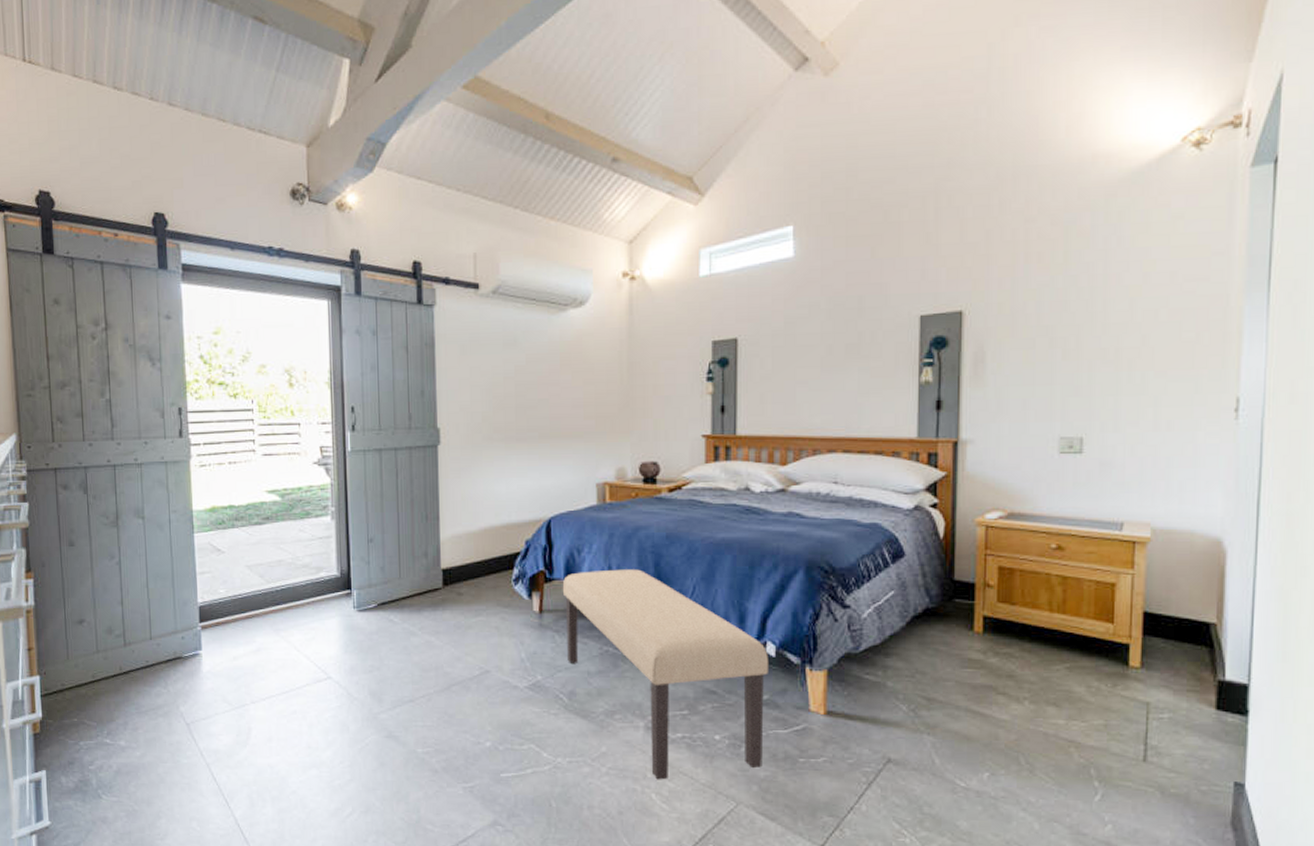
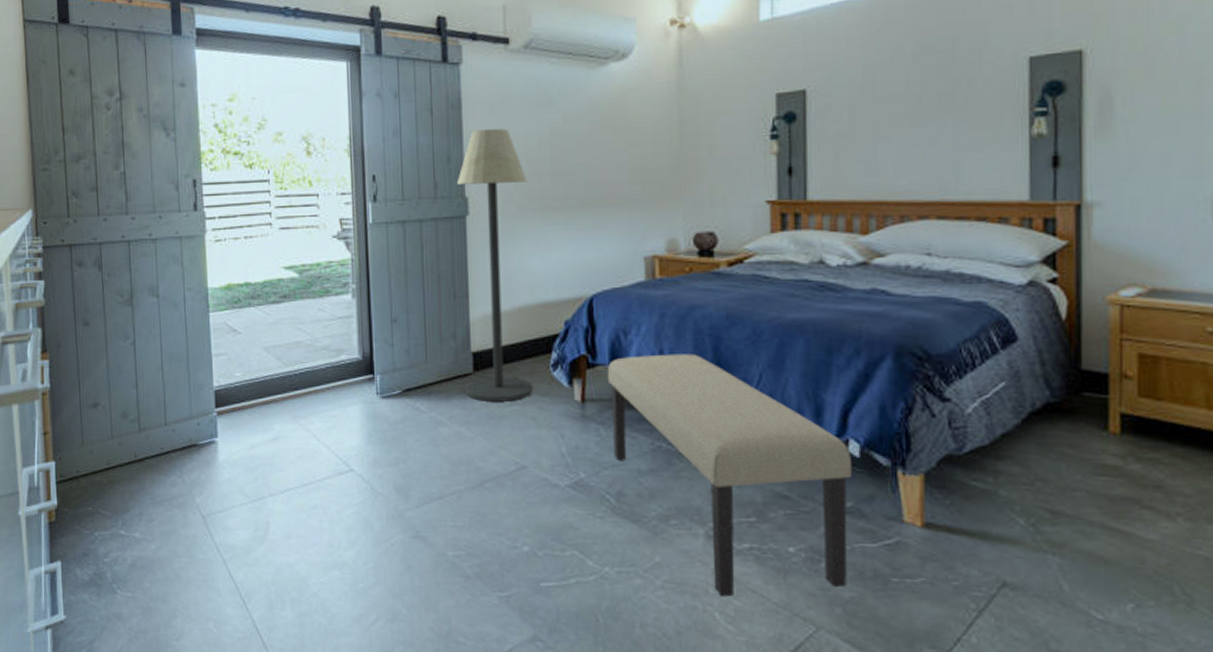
floor lamp: none [429,365,497,613] -> present [456,128,533,402]

